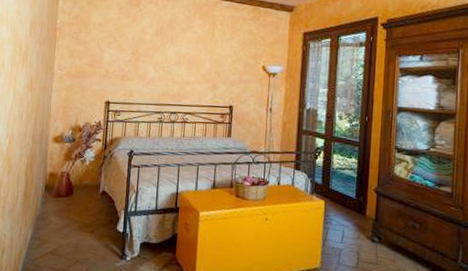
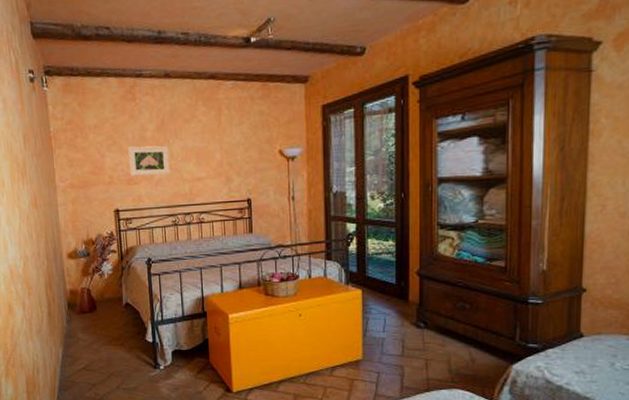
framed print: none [125,45,163,76] -> present [128,145,171,176]

